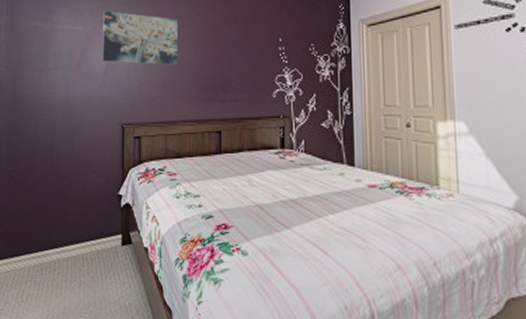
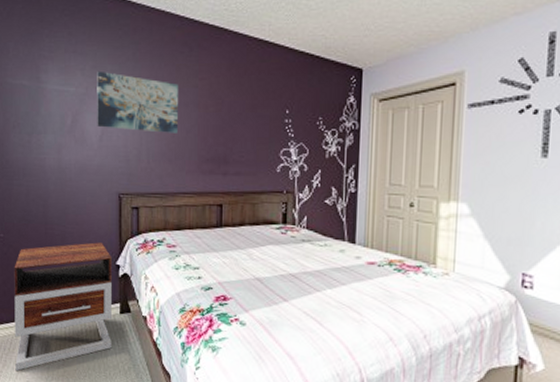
nightstand: none [16,172,114,309] -> present [14,242,112,372]

